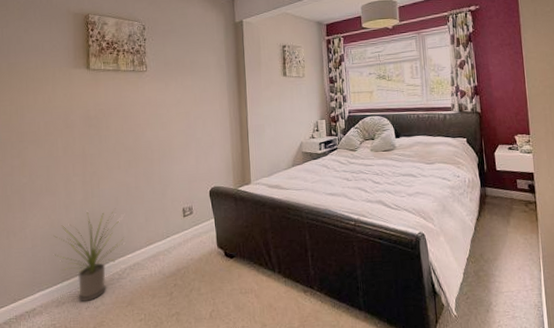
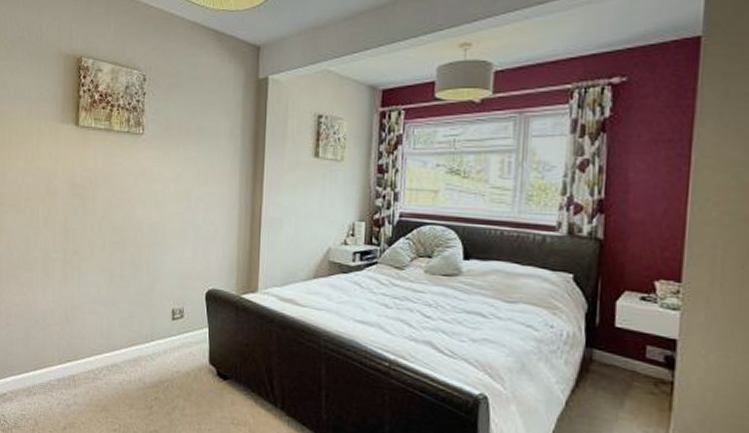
house plant: present [53,208,124,301] -> none [28,296,103,397]

